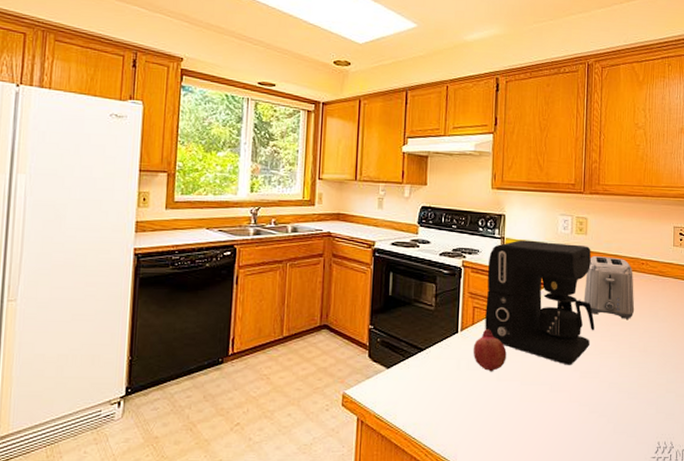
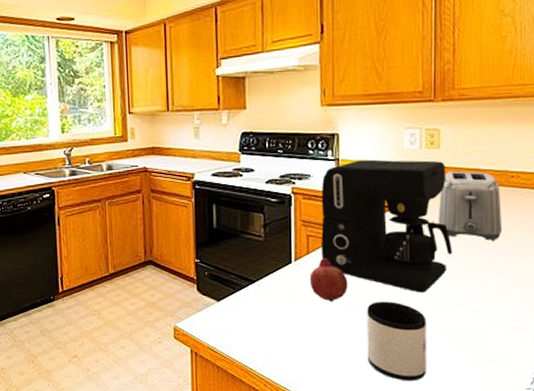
mug: none [520,373,572,451] -> present [367,301,427,381]

